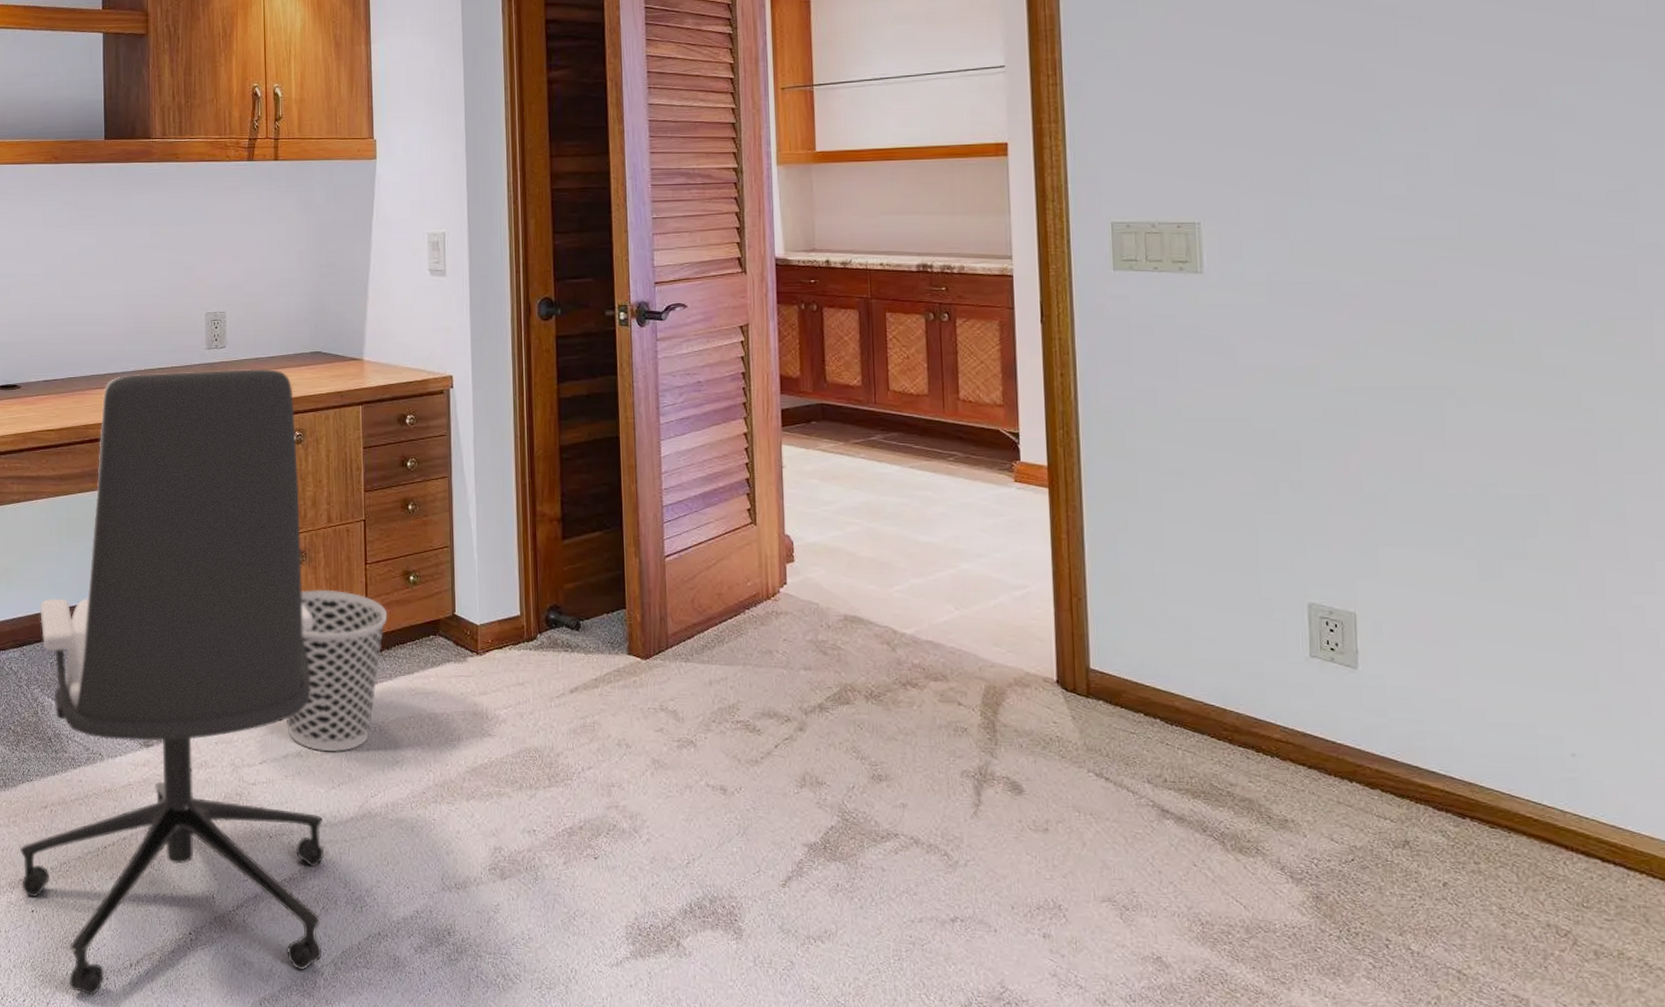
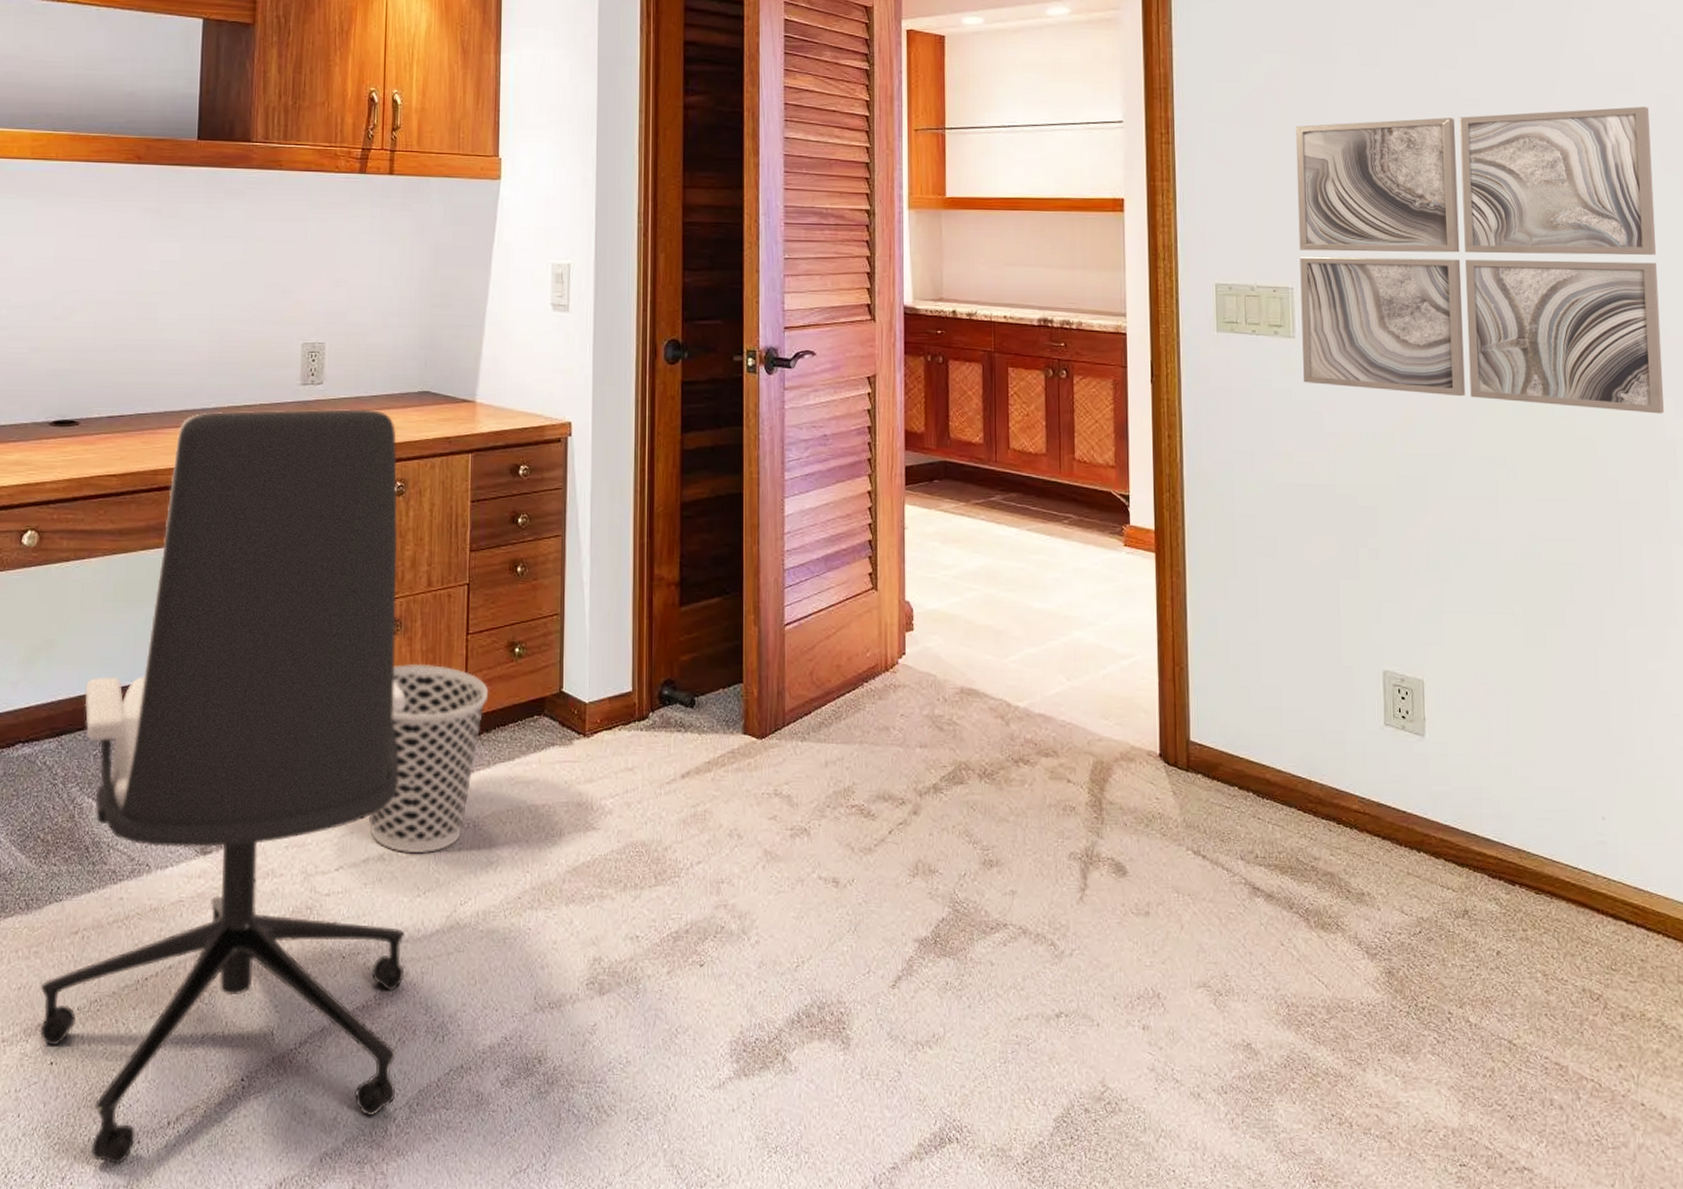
wall art: none [1201,10,1654,338] -> present [1295,107,1664,414]

